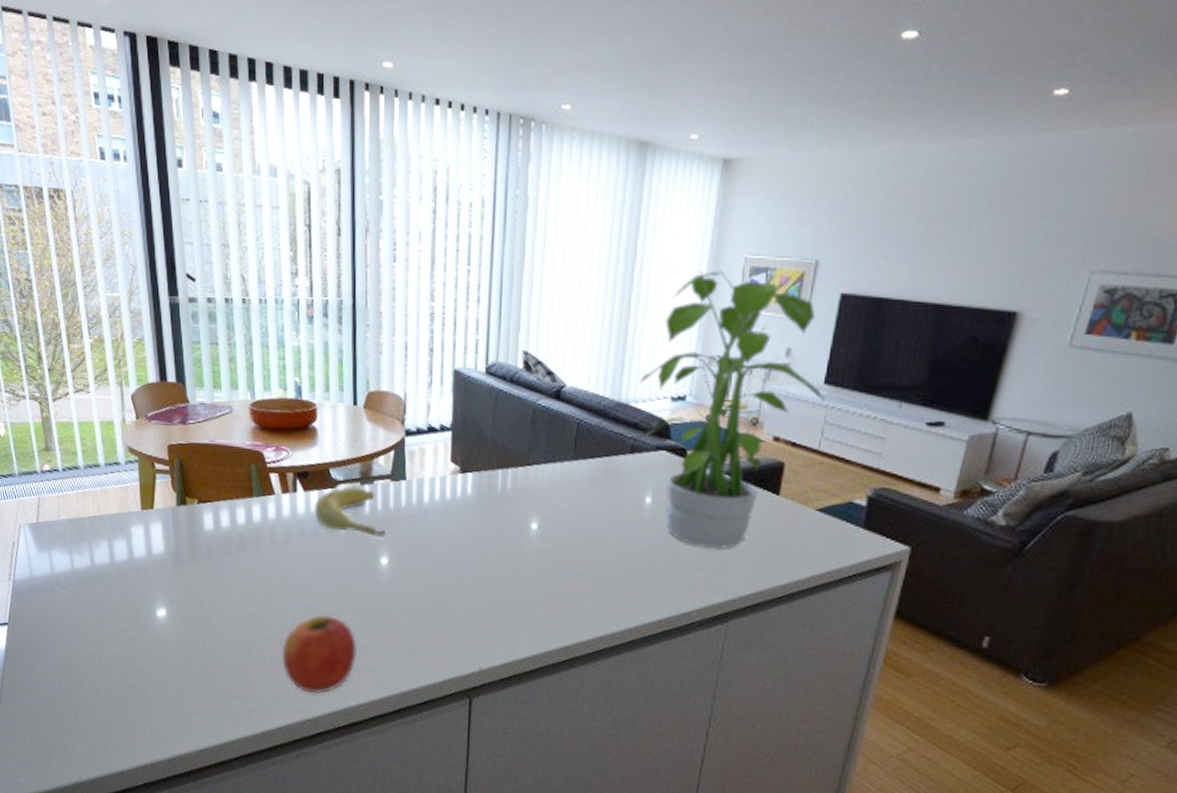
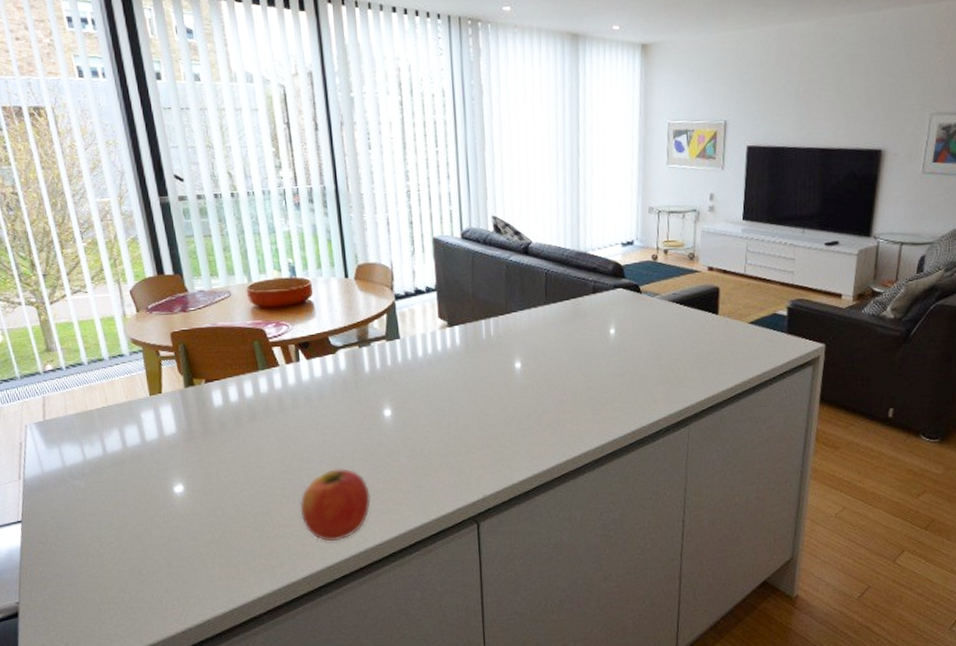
banana: present [314,486,385,538] -> none [317,349,386,393]
potted plant: present [639,270,826,549] -> none [593,134,746,365]

